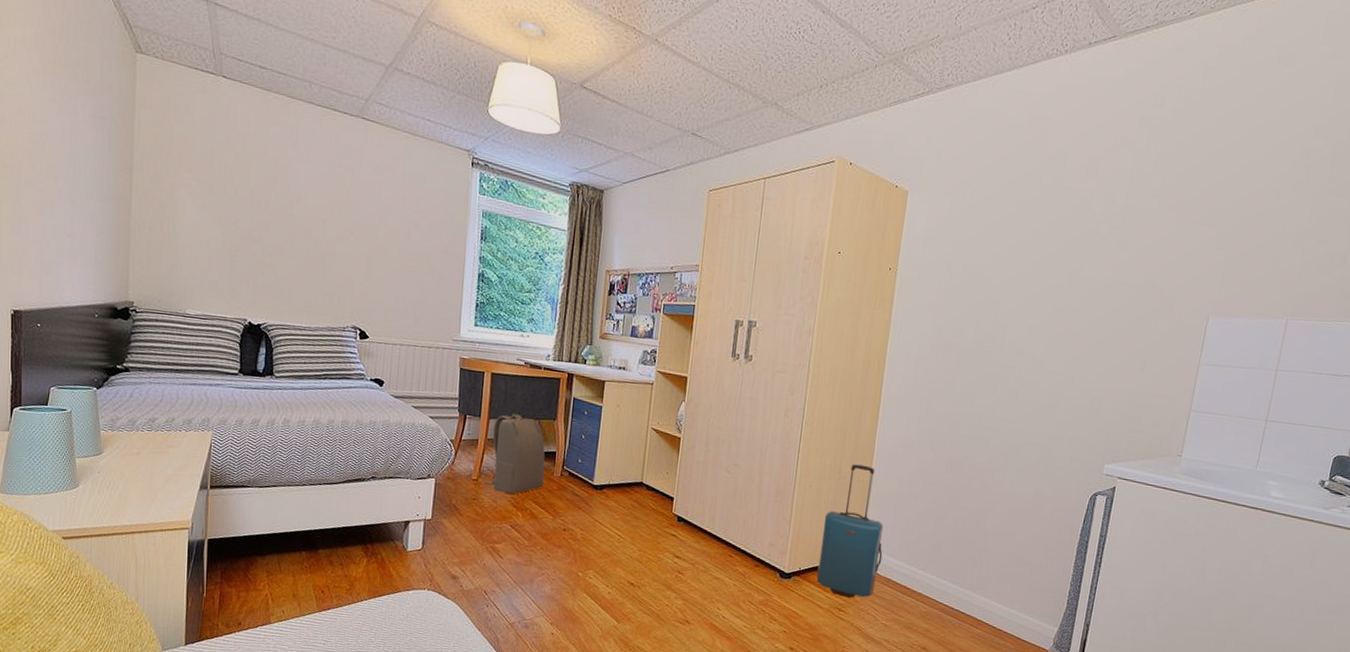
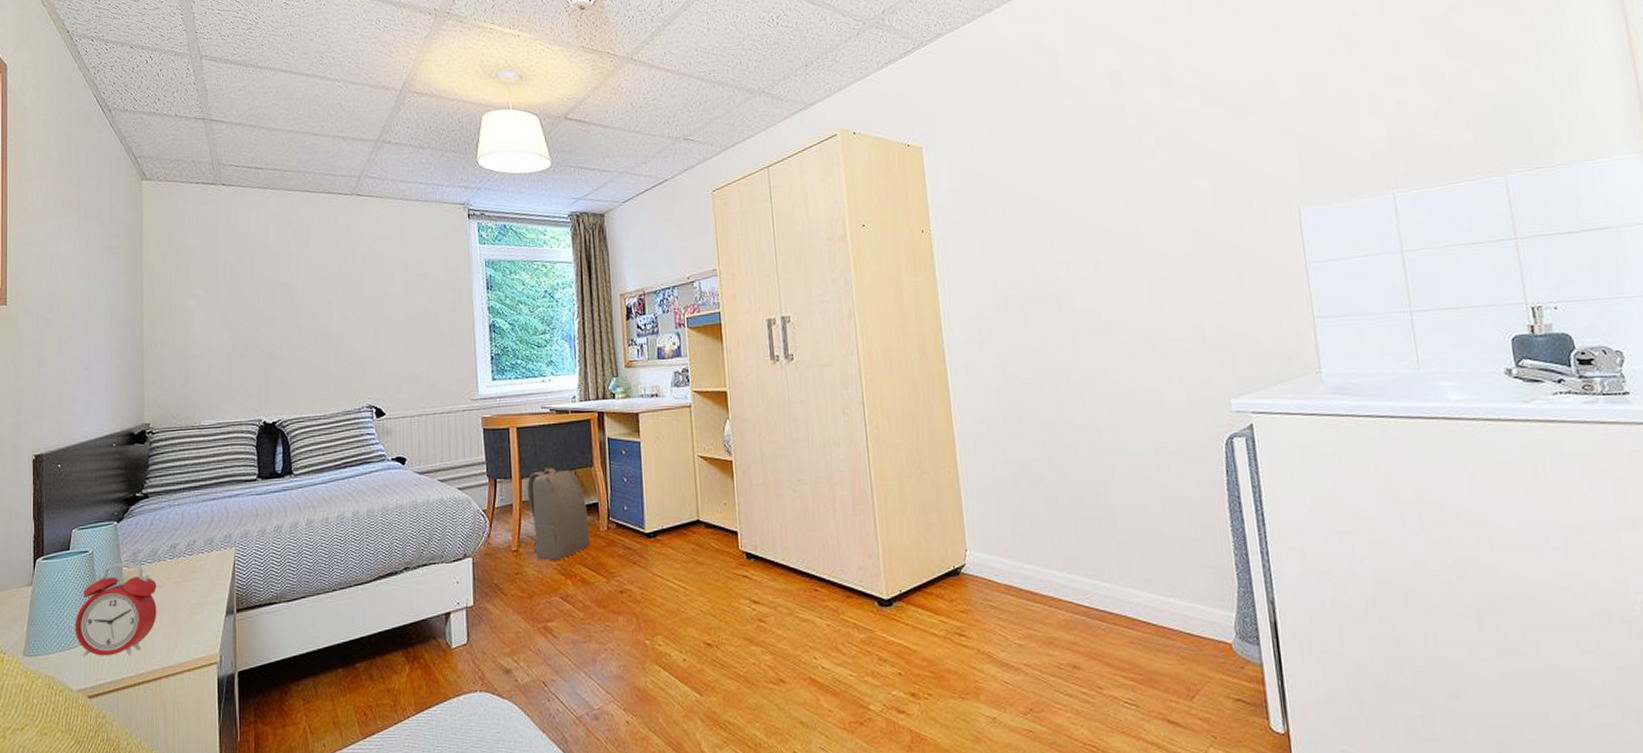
alarm clock: none [51,425,134,509] -> present [75,563,157,657]
suitcase: present [816,464,883,598] -> none [915,453,996,618]

